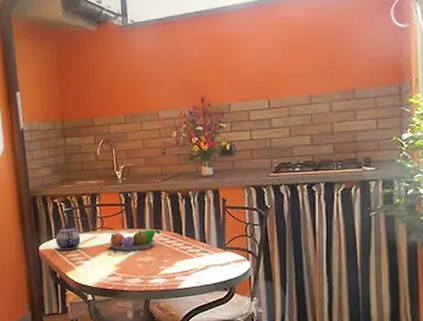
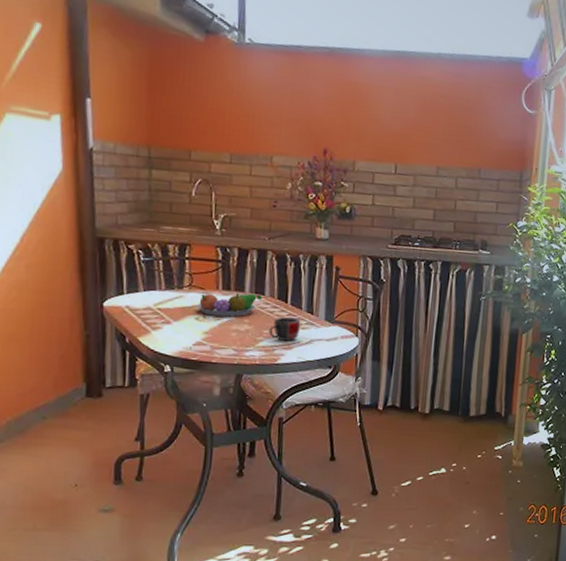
teapot: present [56,225,81,251] -> none [127,278,162,310]
mug: none [169,247,196,268] -> present [269,317,301,341]

